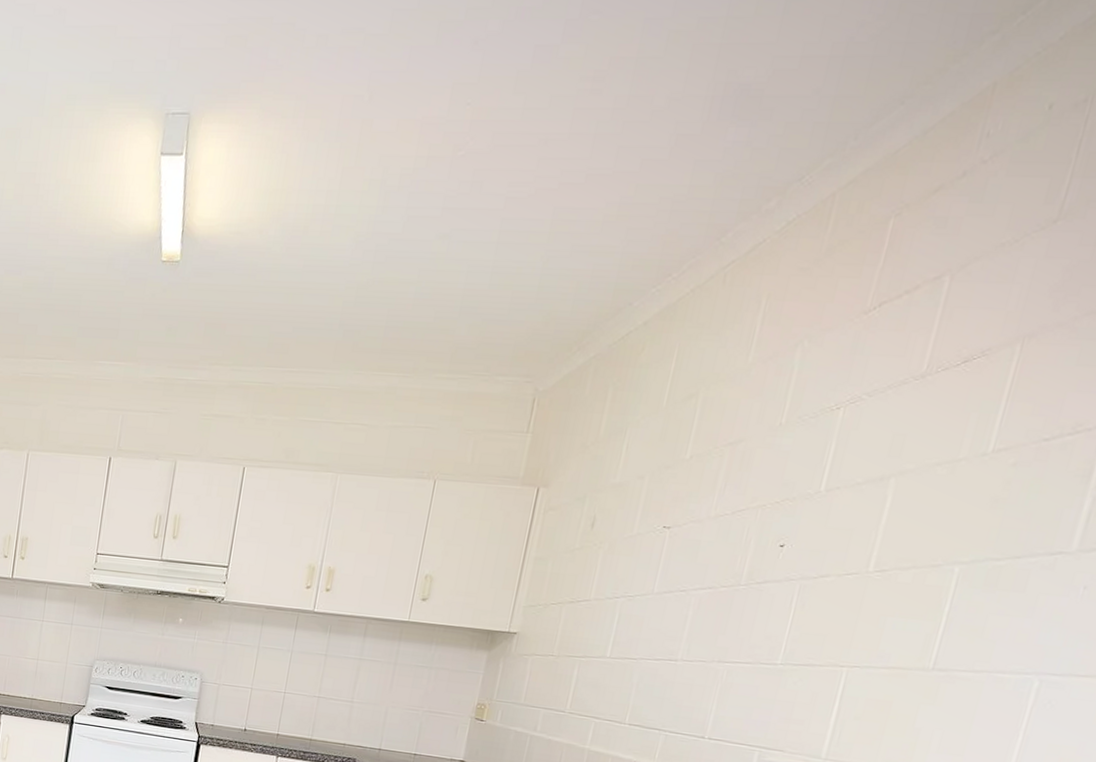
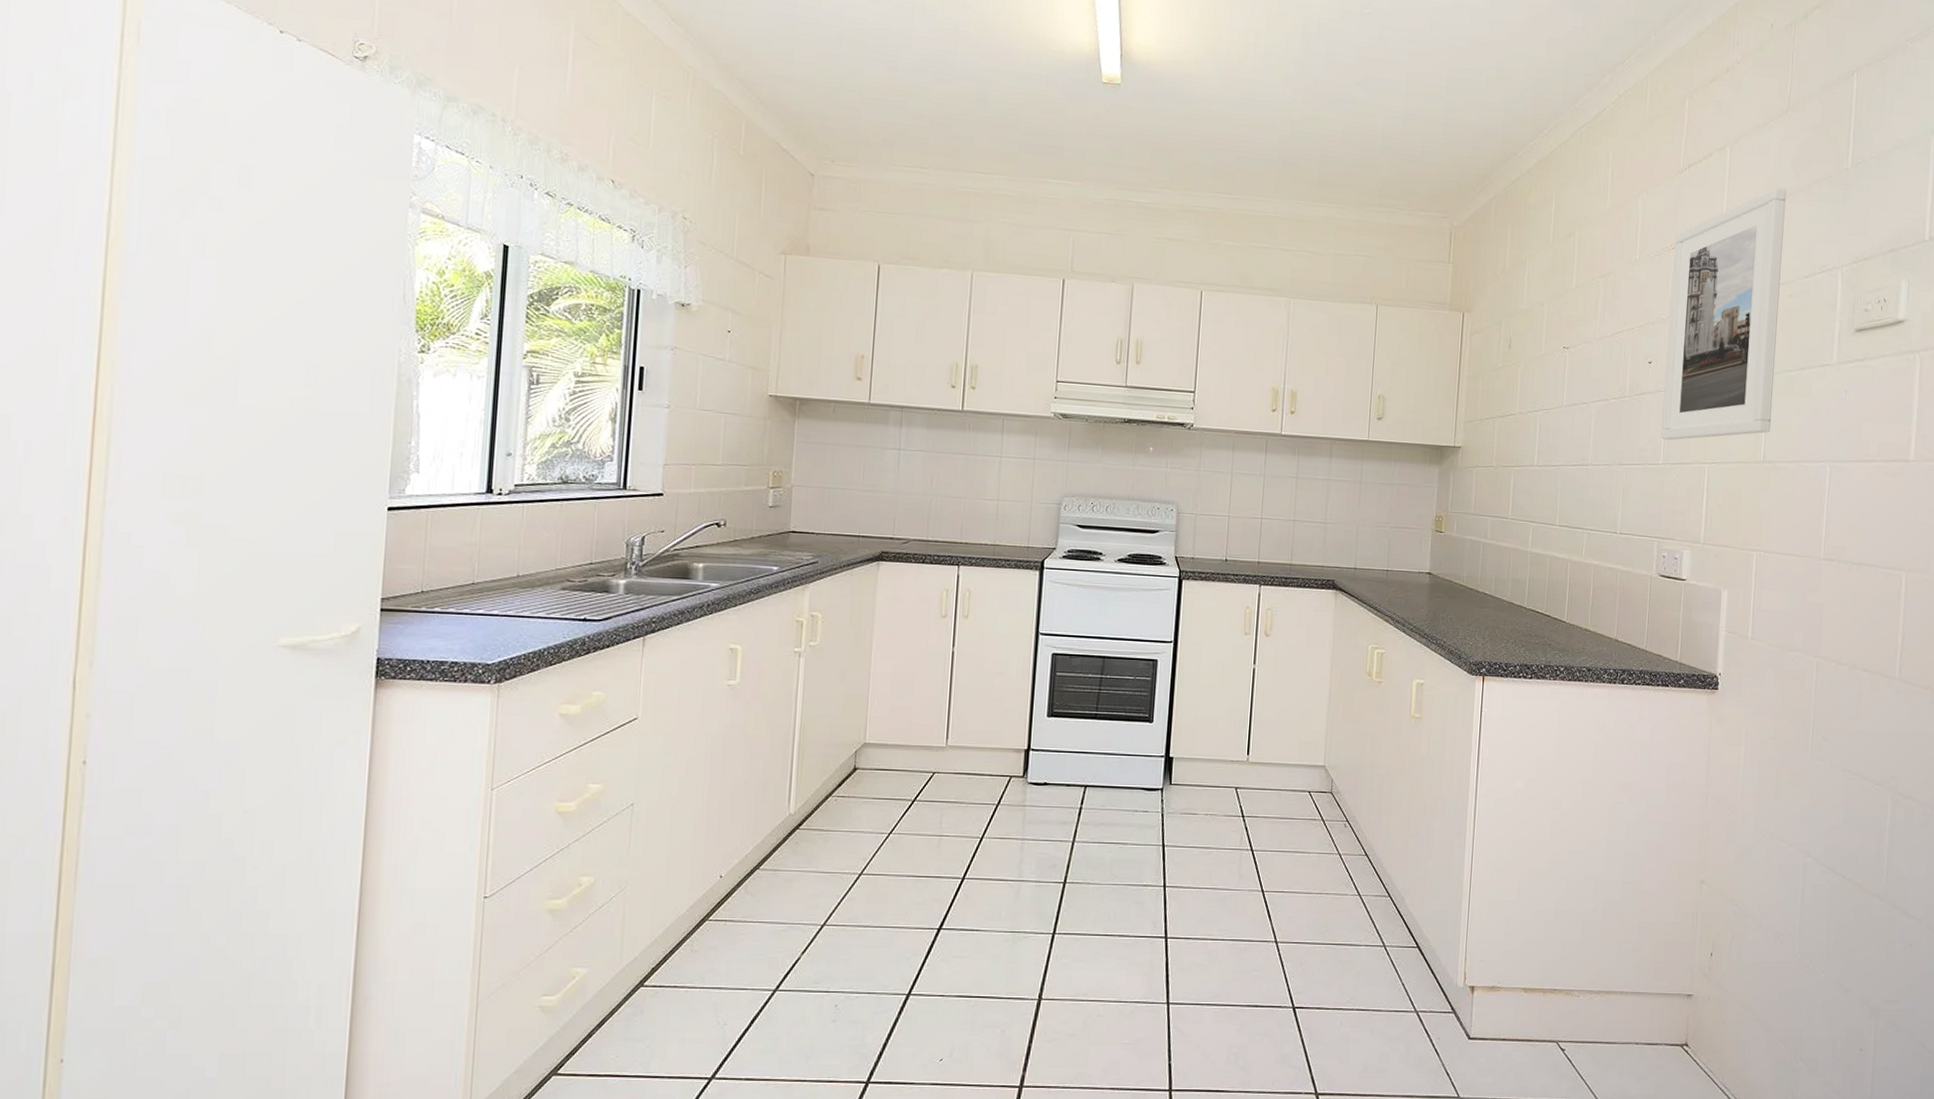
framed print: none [784,324,1034,638] -> present [1661,187,1786,440]

